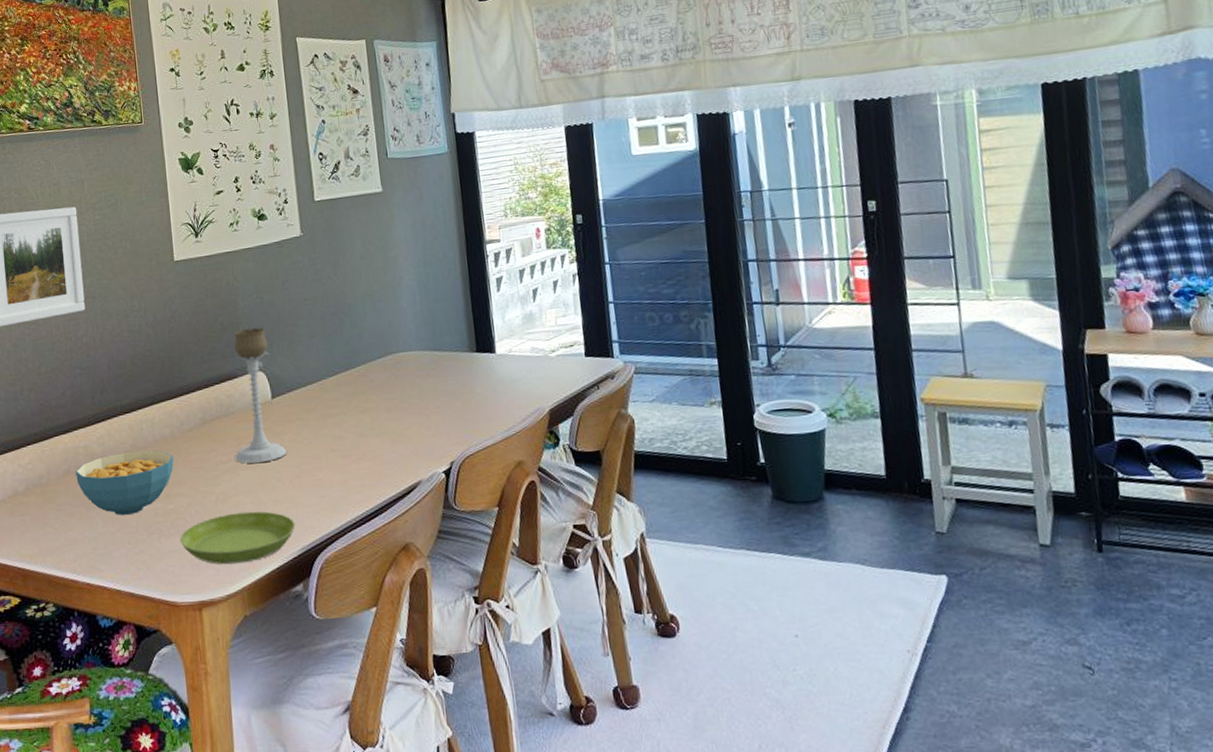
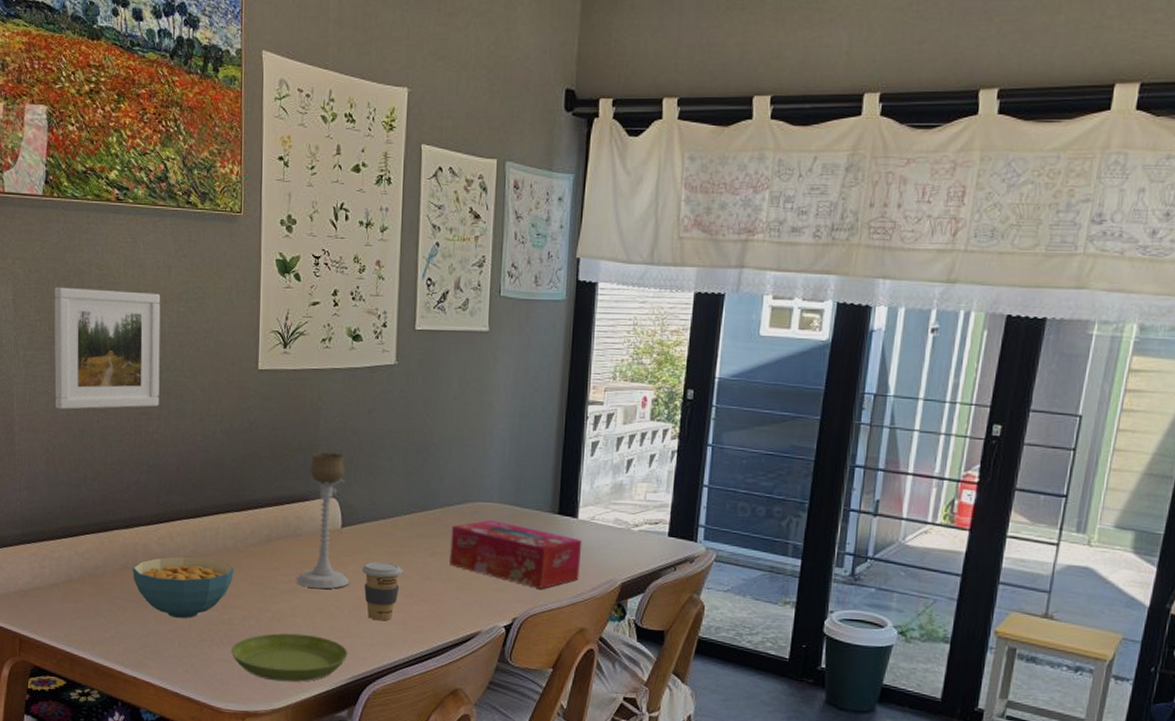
coffee cup: none [297,425,337,486] -> present [362,561,403,621]
tissue box: none [377,367,508,429] -> present [450,519,582,589]

